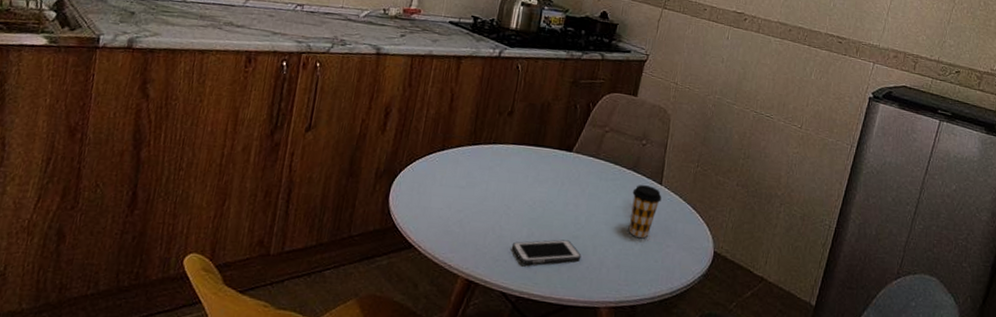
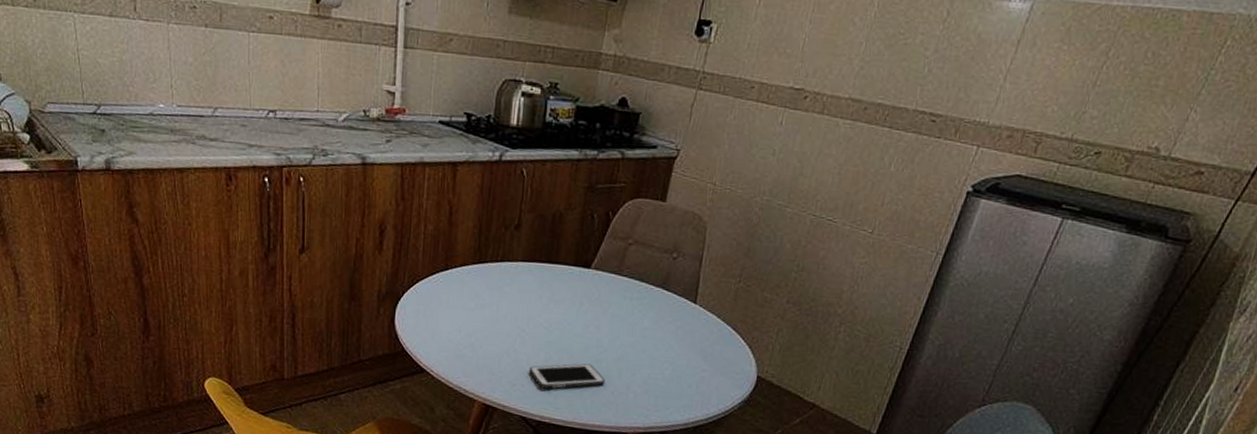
coffee cup: present [629,185,662,238] -> none [658,304,696,362]

